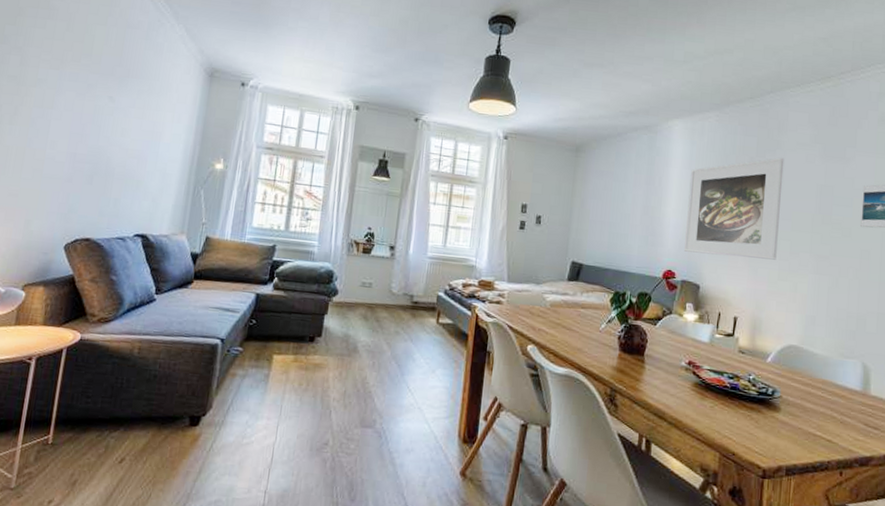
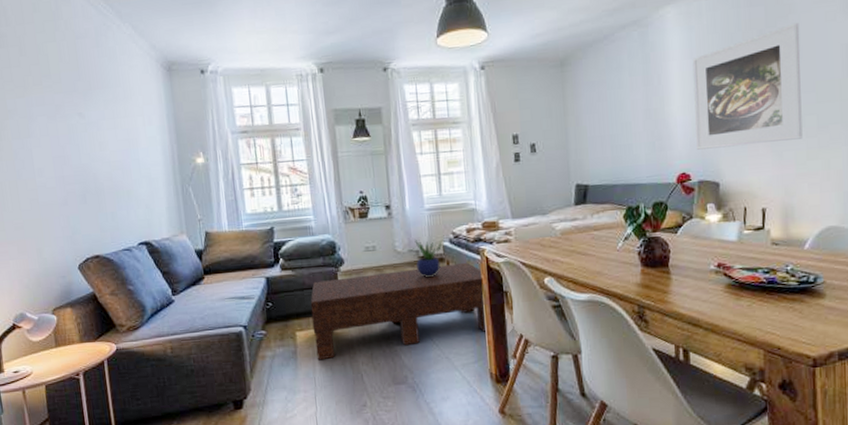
coffee table: none [289,307,471,389] -> present [310,262,486,360]
potted plant: none [408,283,437,324] -> present [414,239,443,277]

